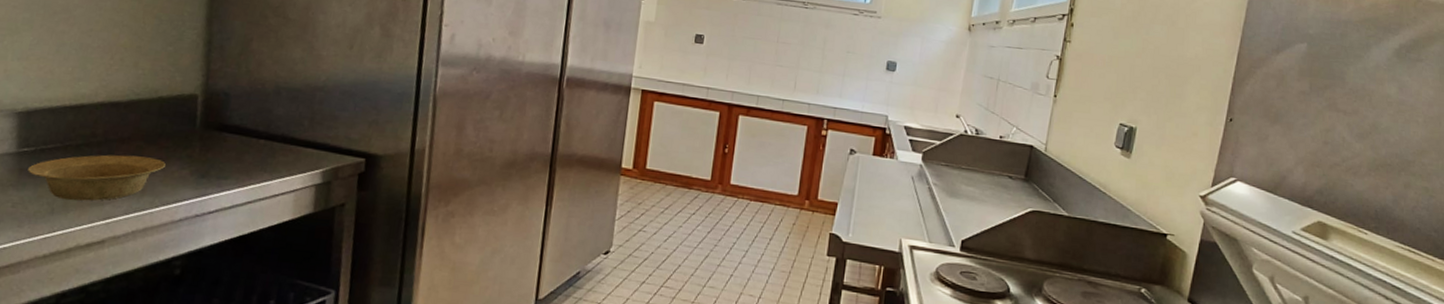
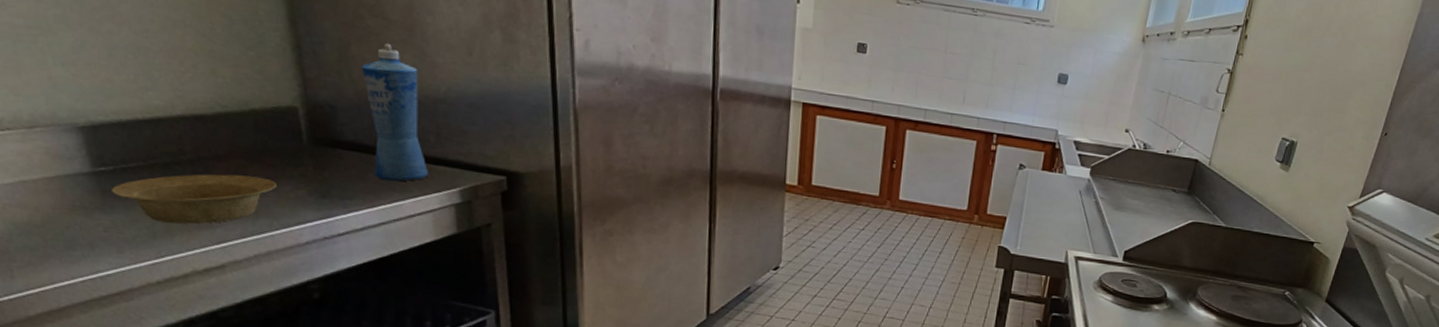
squeeze bottle: none [250,38,305,163] -> present [361,42,430,182]

